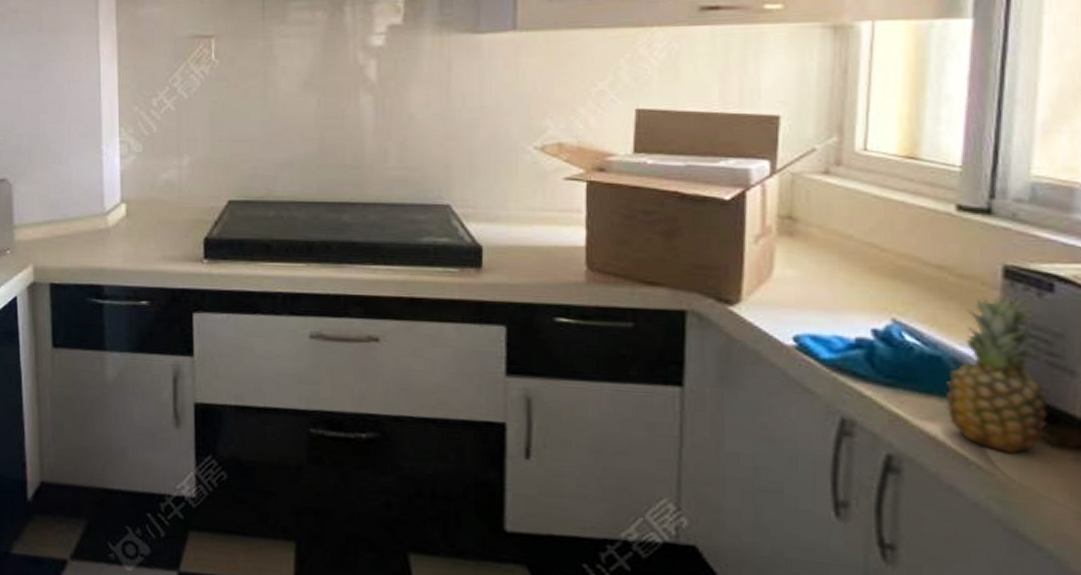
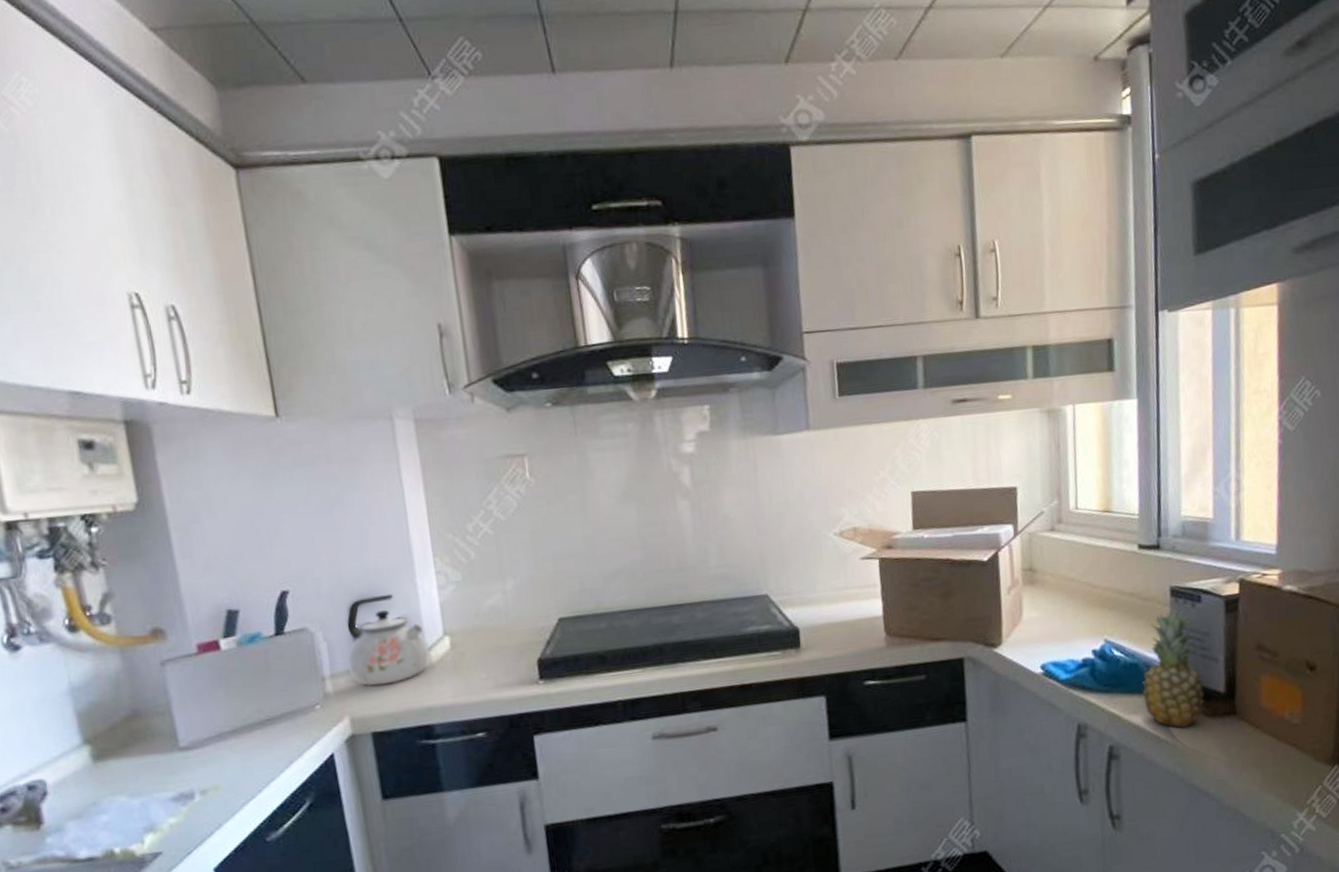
kettle: none [37,156,107,241] -> present [347,593,430,686]

